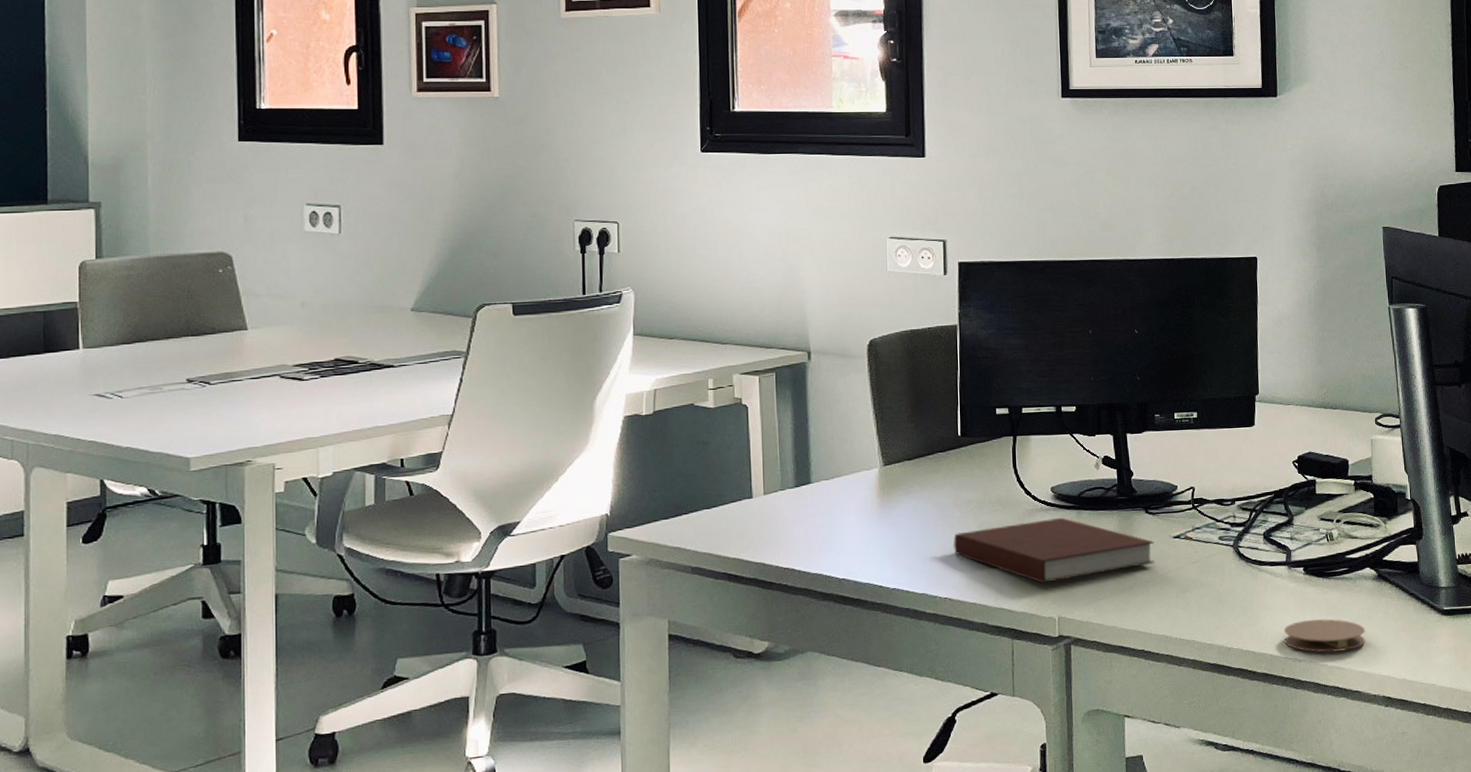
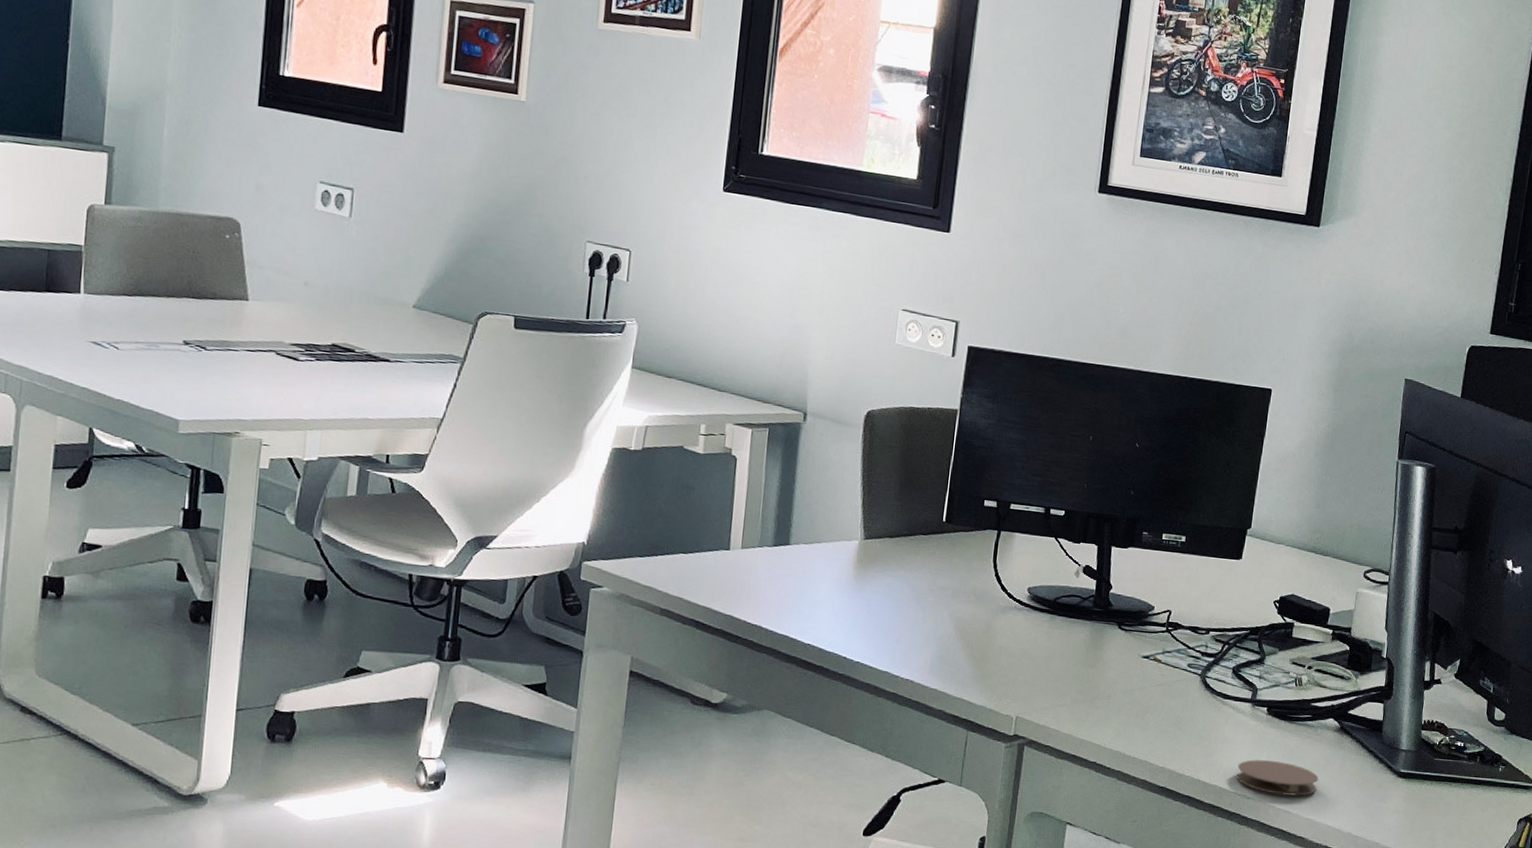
notebook: present [953,517,1155,584] -> none [921,617,1123,681]

